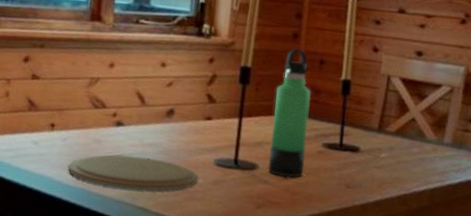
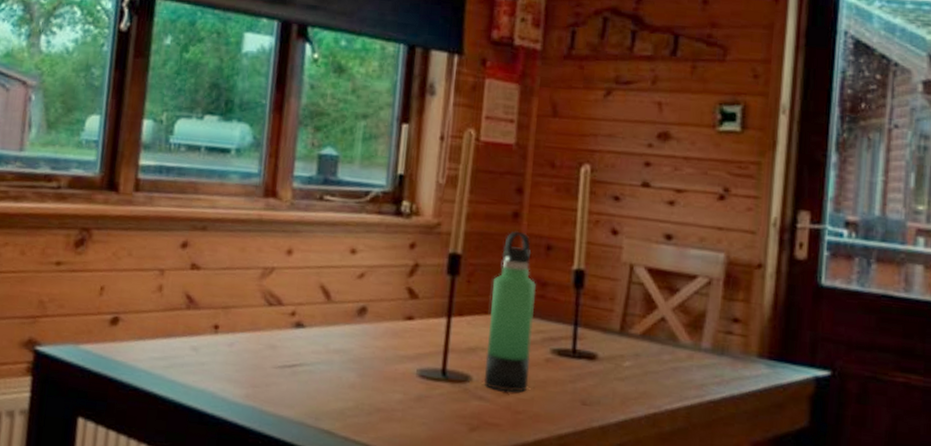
plate: present [67,154,199,191] -> none [234,363,398,409]

